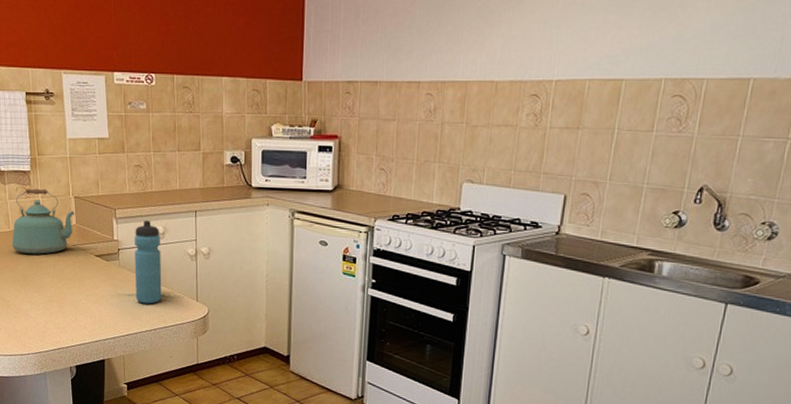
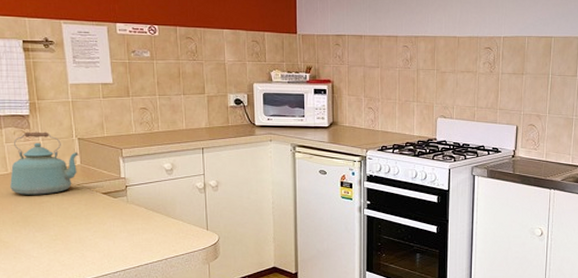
water bottle: present [134,221,162,304] -> none [141,159,172,236]

